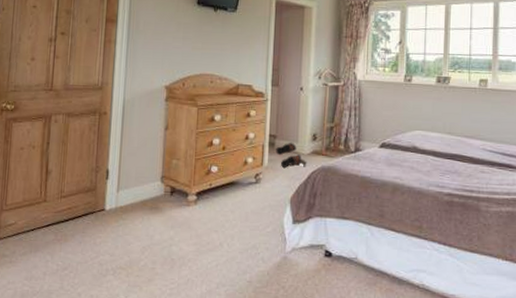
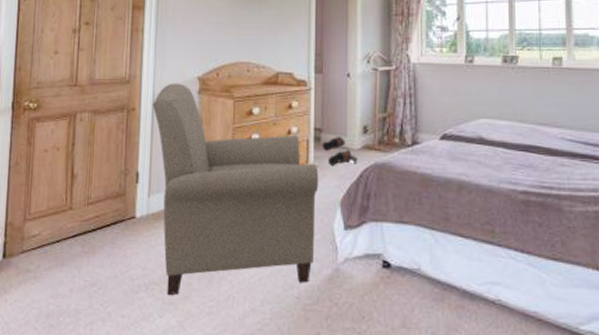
chair: none [122,90,272,278] -> present [152,83,319,295]

